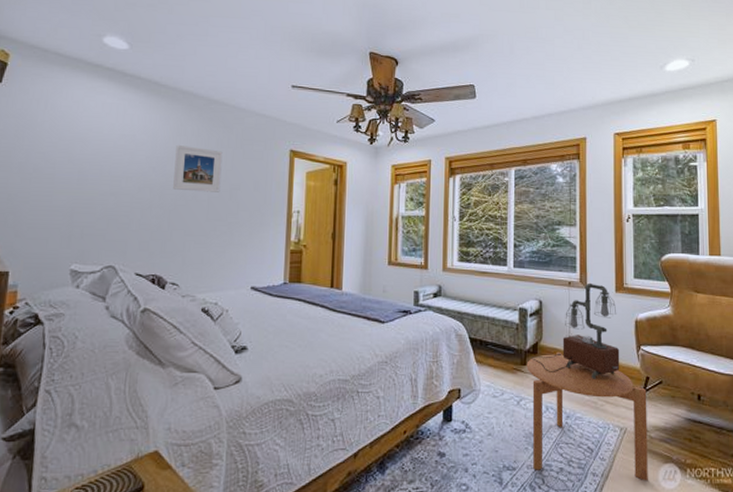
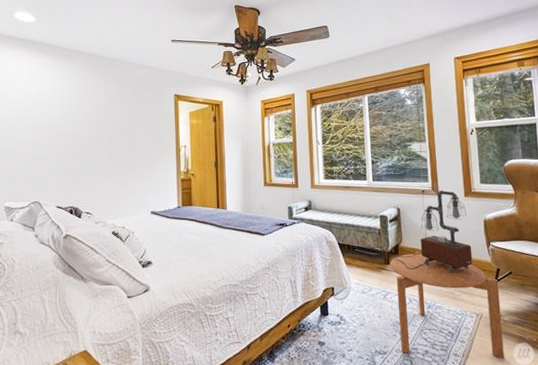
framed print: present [173,145,223,192] -> none [80,98,119,136]

